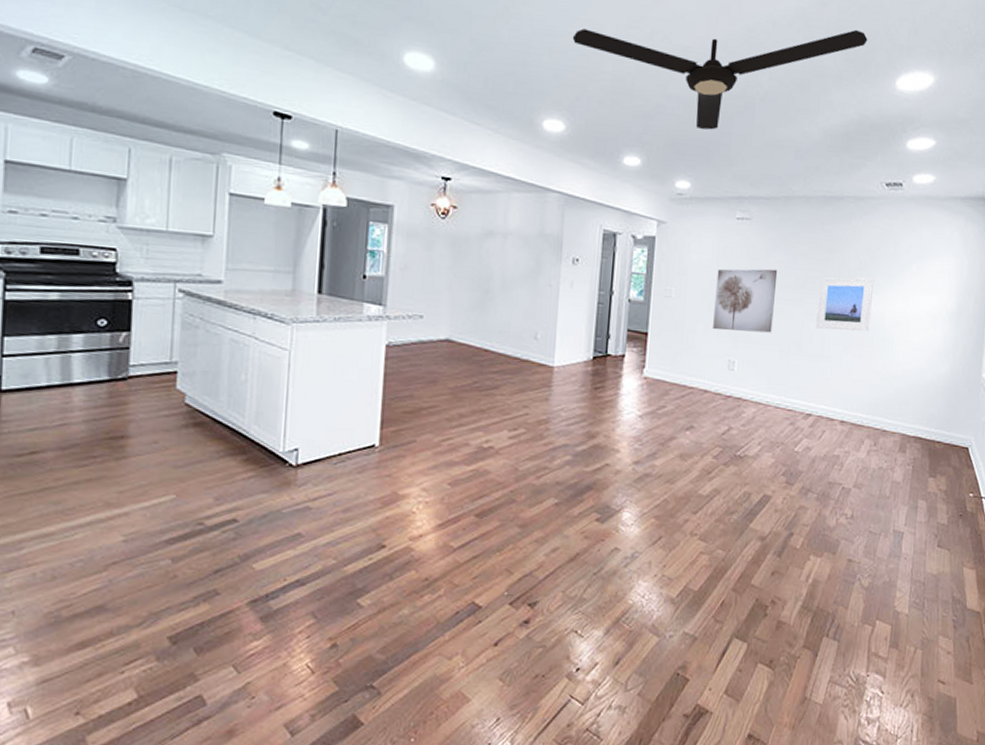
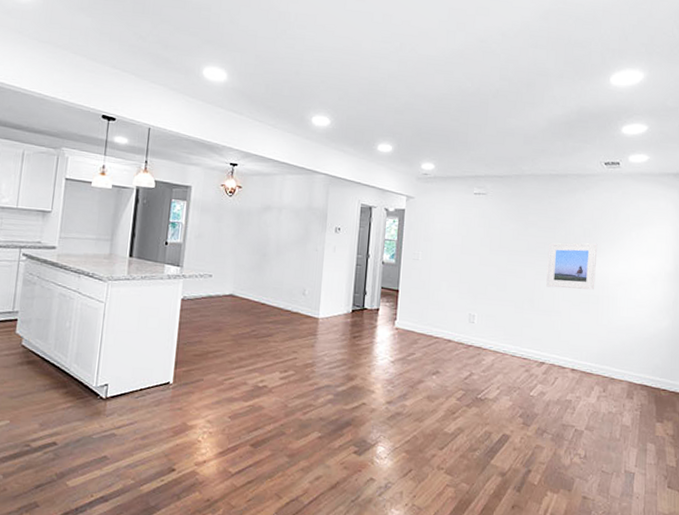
ceiling fan: present [572,28,868,130] -> none [336,37,584,122]
wall art: present [713,269,778,333] -> none [455,236,511,291]

